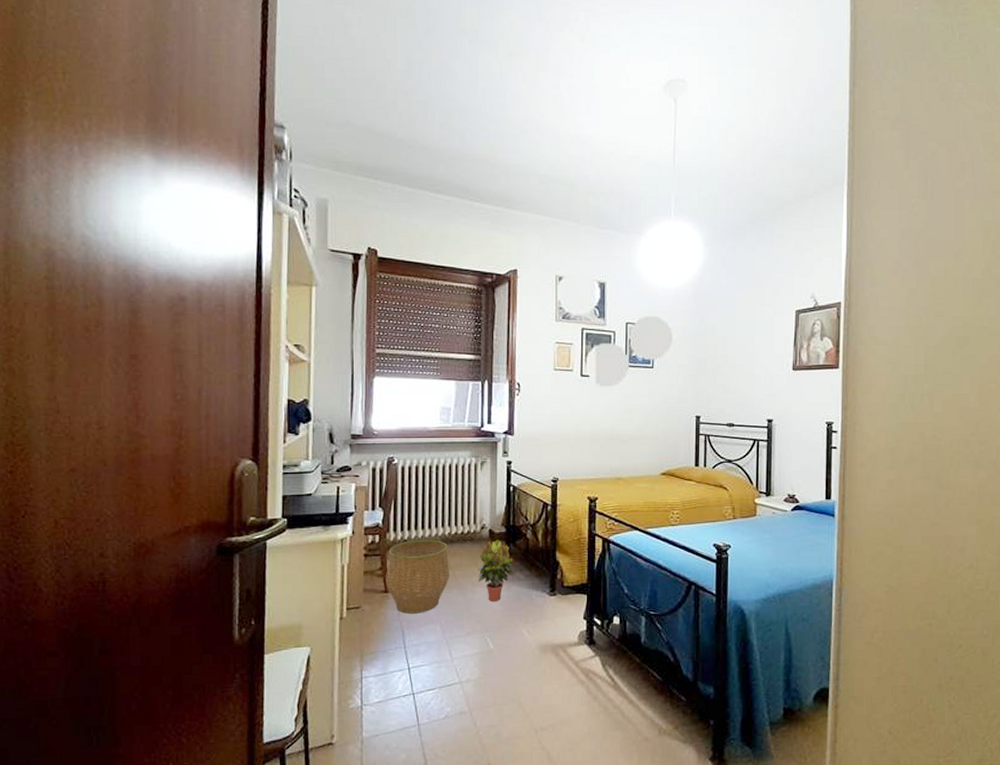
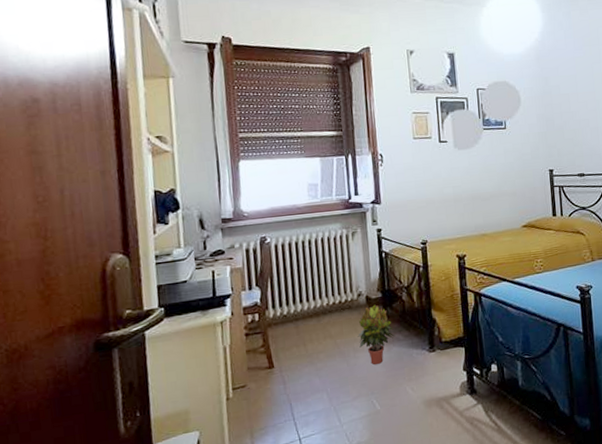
basket: present [385,538,451,614] -> none [268,309,332,387]

